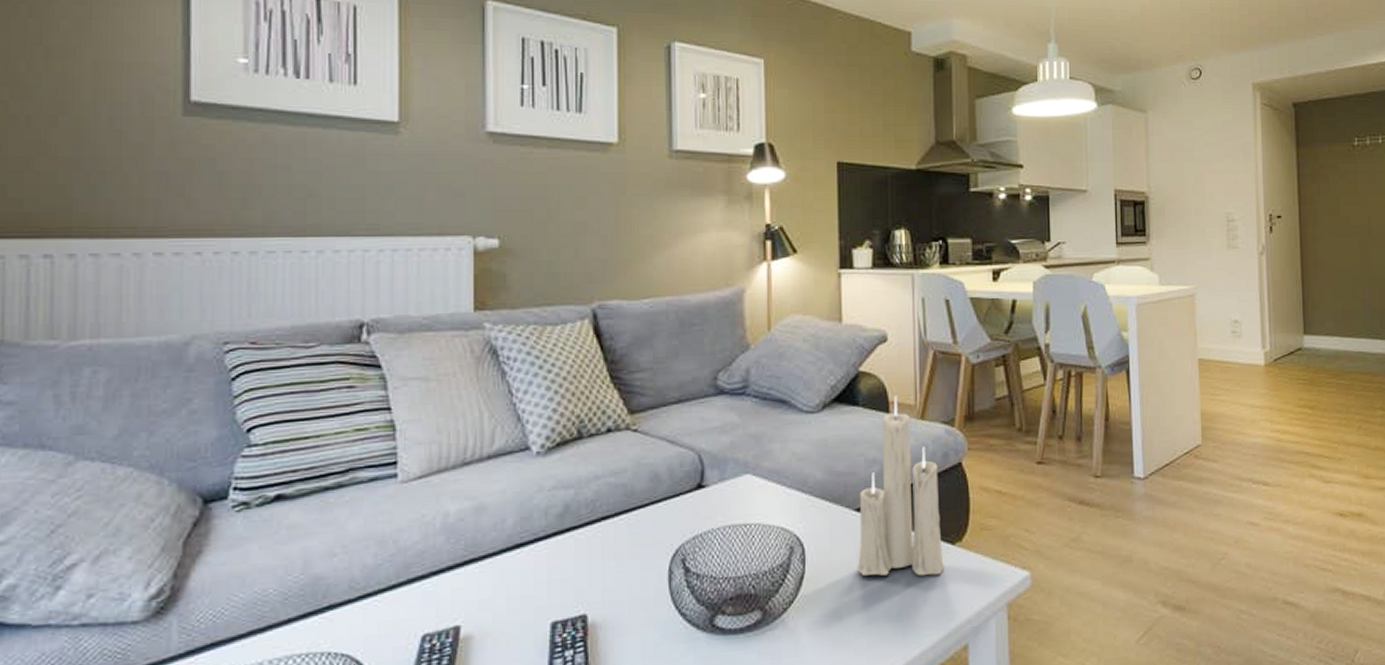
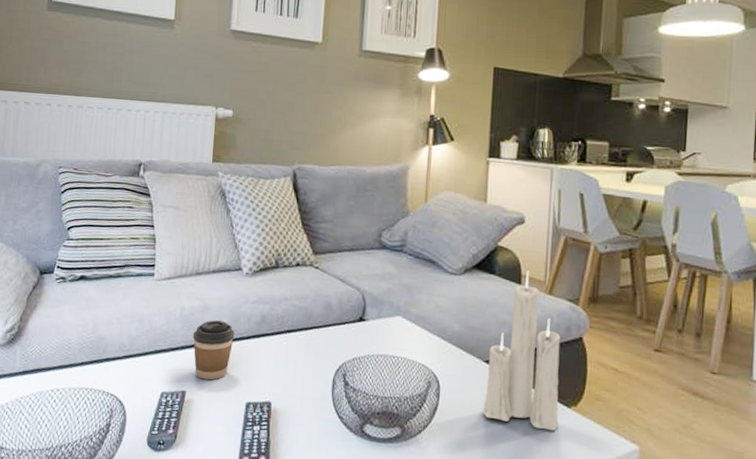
coffee cup: none [464,521,527,605] -> present [192,320,235,381]

